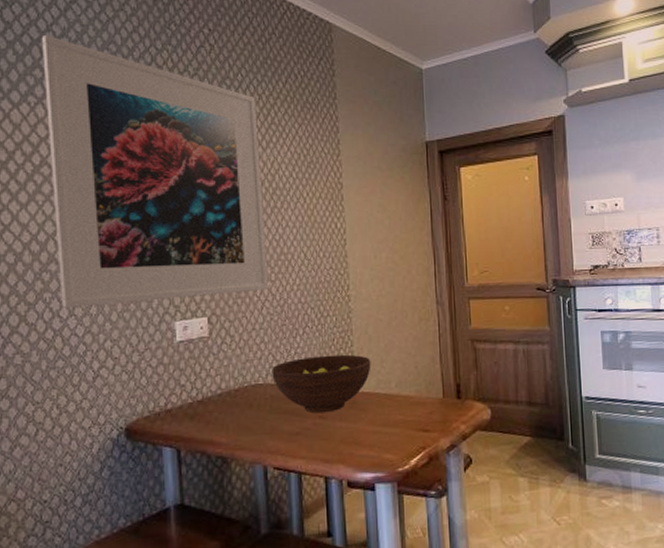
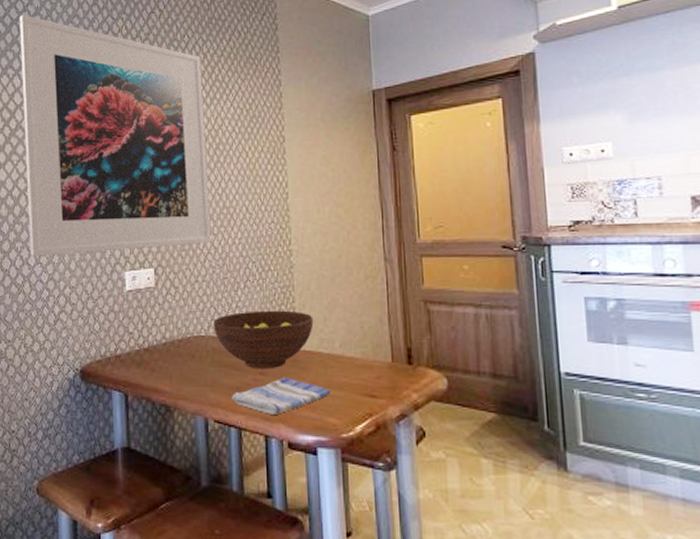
dish towel: none [290,419,388,456] -> present [231,377,331,415]

